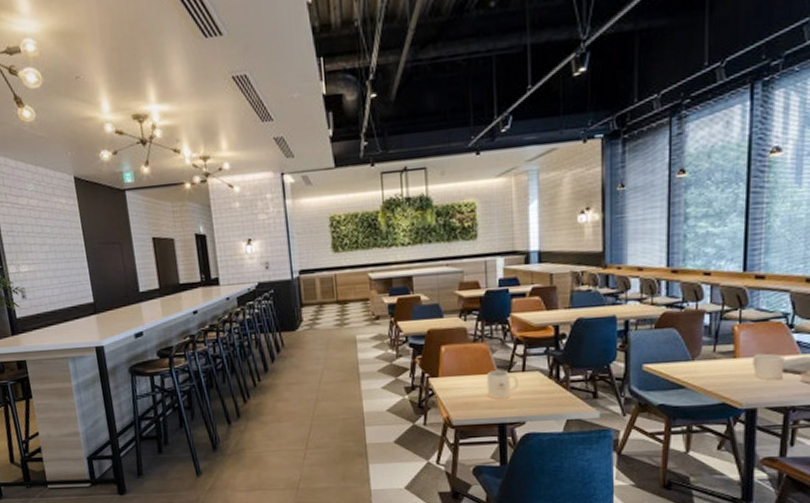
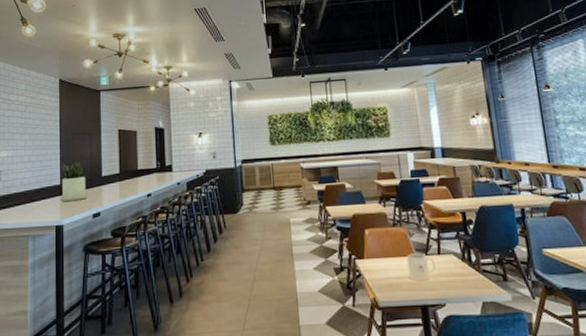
planter: none [91,275,127,322] -> present [60,161,88,202]

